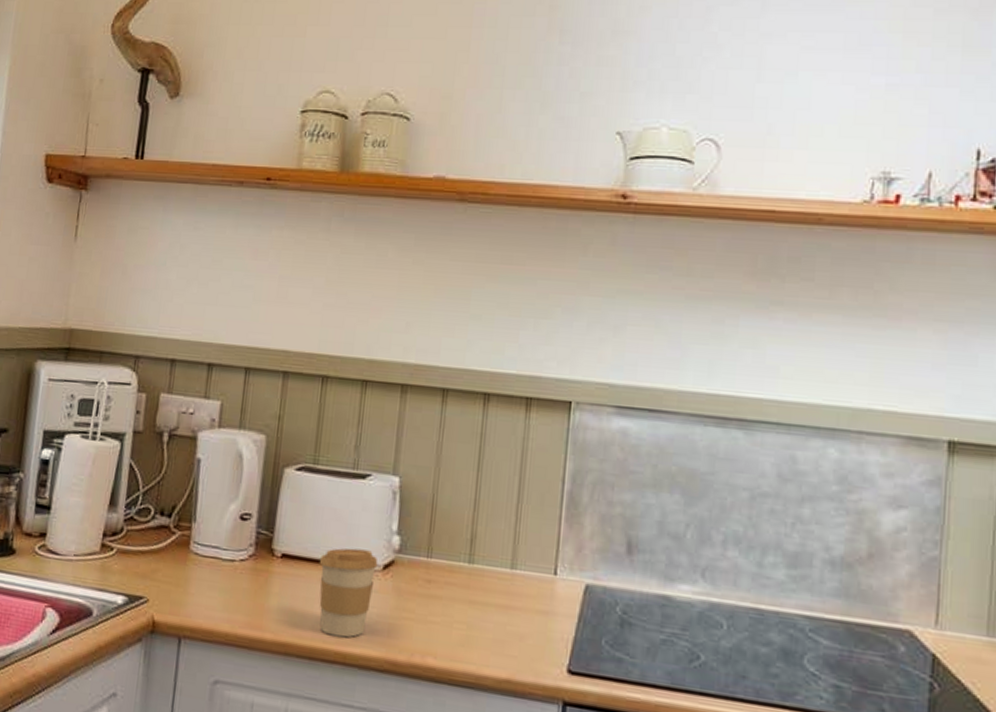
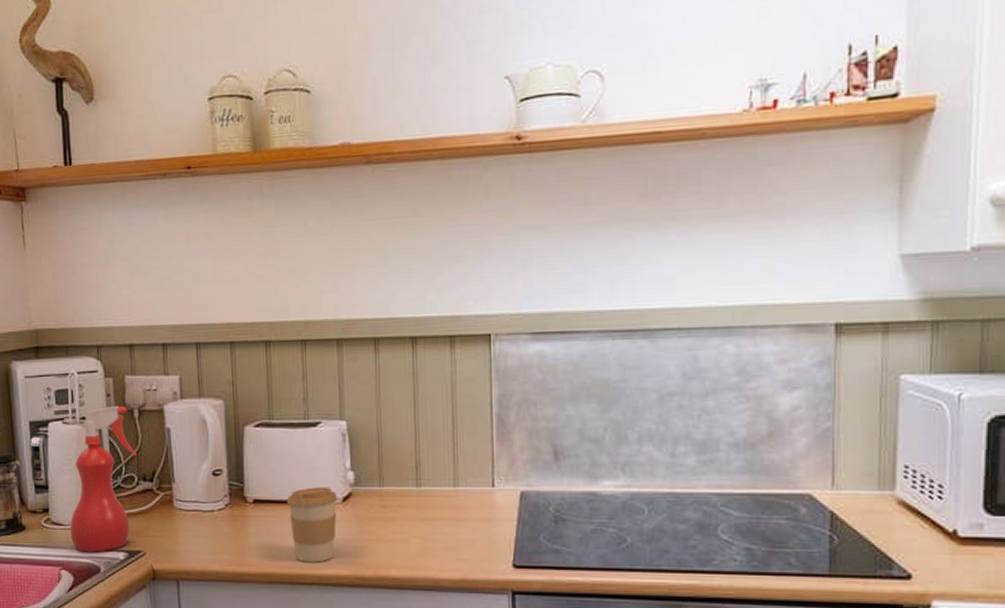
spray bottle: none [66,425,159,593] -> present [64,405,137,552]

